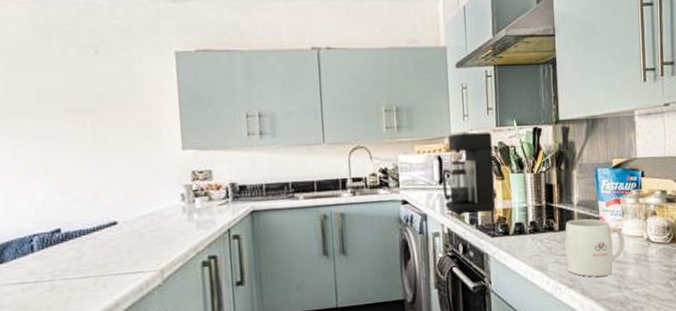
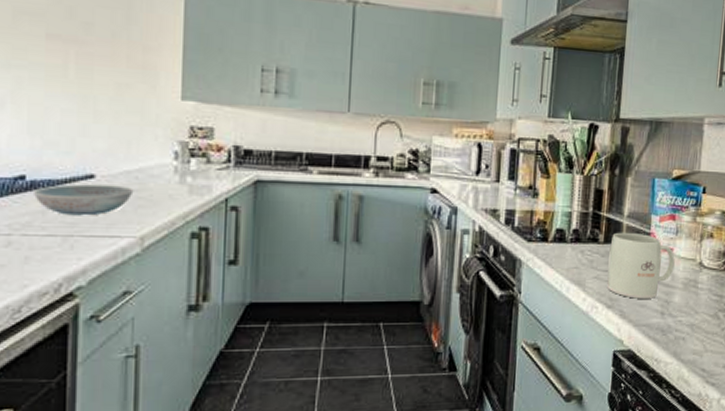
dish: none [69,228,151,259] -> present [34,184,134,216]
coffee maker: present [441,132,495,213] -> none [478,119,543,212]

